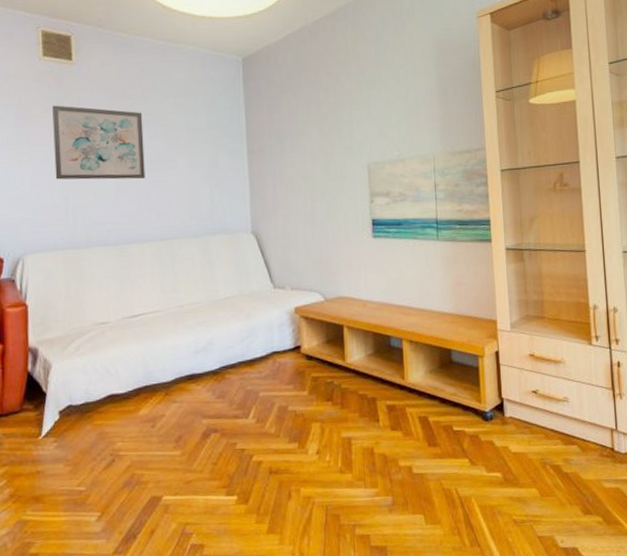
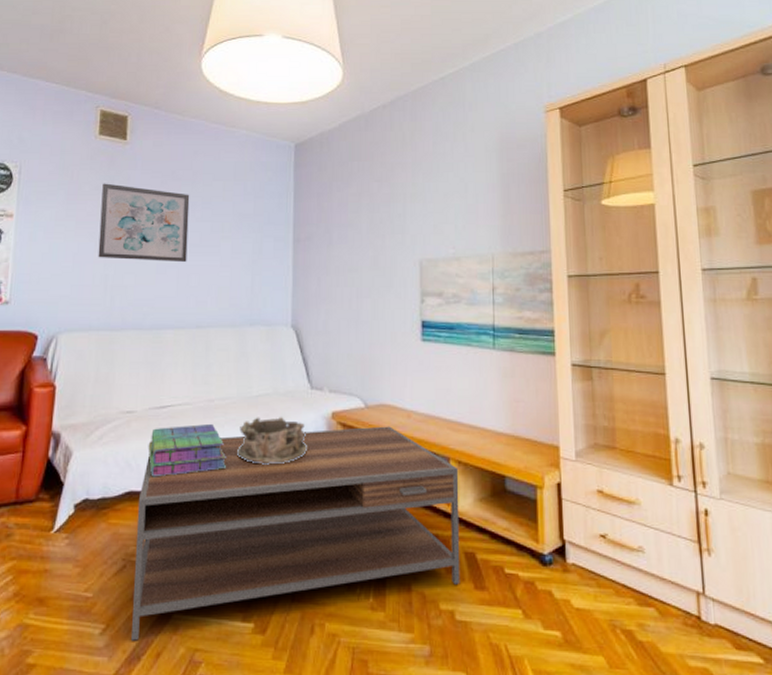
coffee table: none [120,315,416,523] -> present [131,426,461,641]
stack of books: none [124,327,201,380] -> present [148,423,227,477]
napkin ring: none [208,316,275,360] -> present [236,417,308,465]

